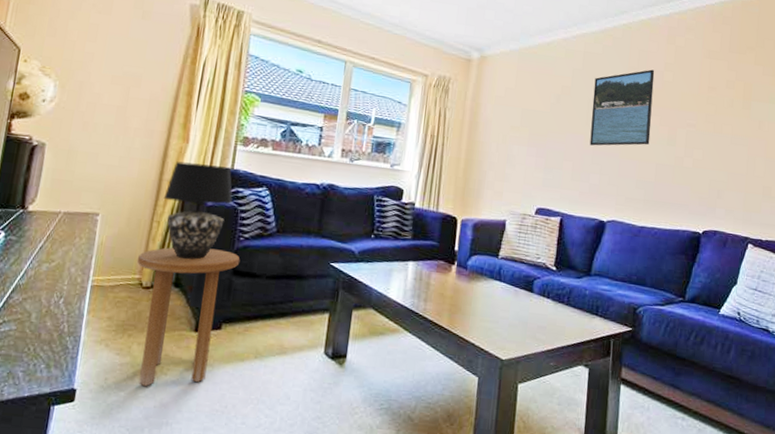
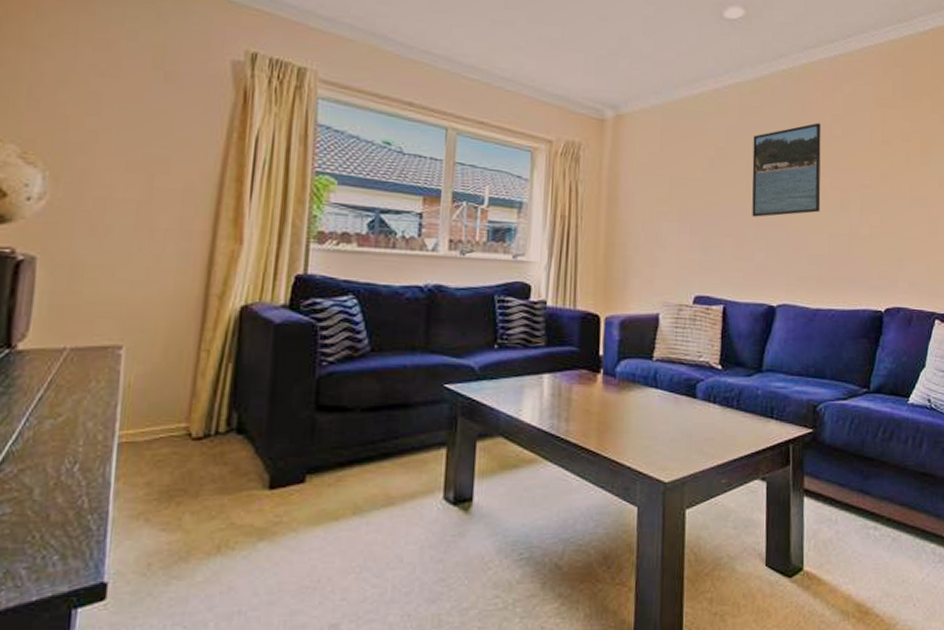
side table: present [137,247,240,387] -> none [181,379,325,569]
table lamp: present [163,161,233,260] -> none [212,269,309,396]

